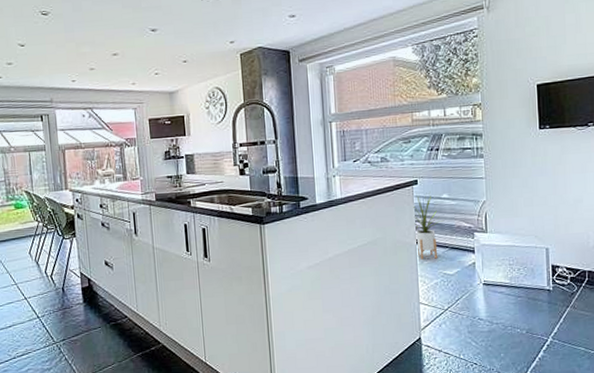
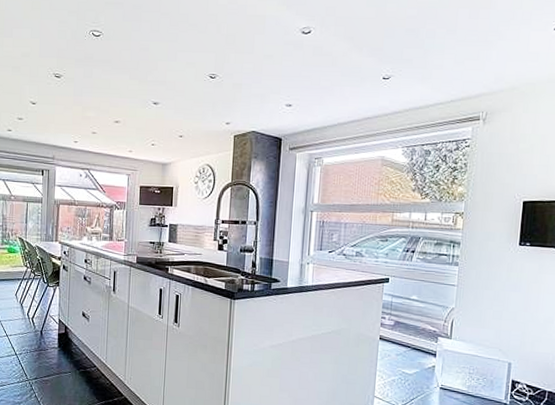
house plant: present [413,192,444,260] -> none [378,291,409,357]

